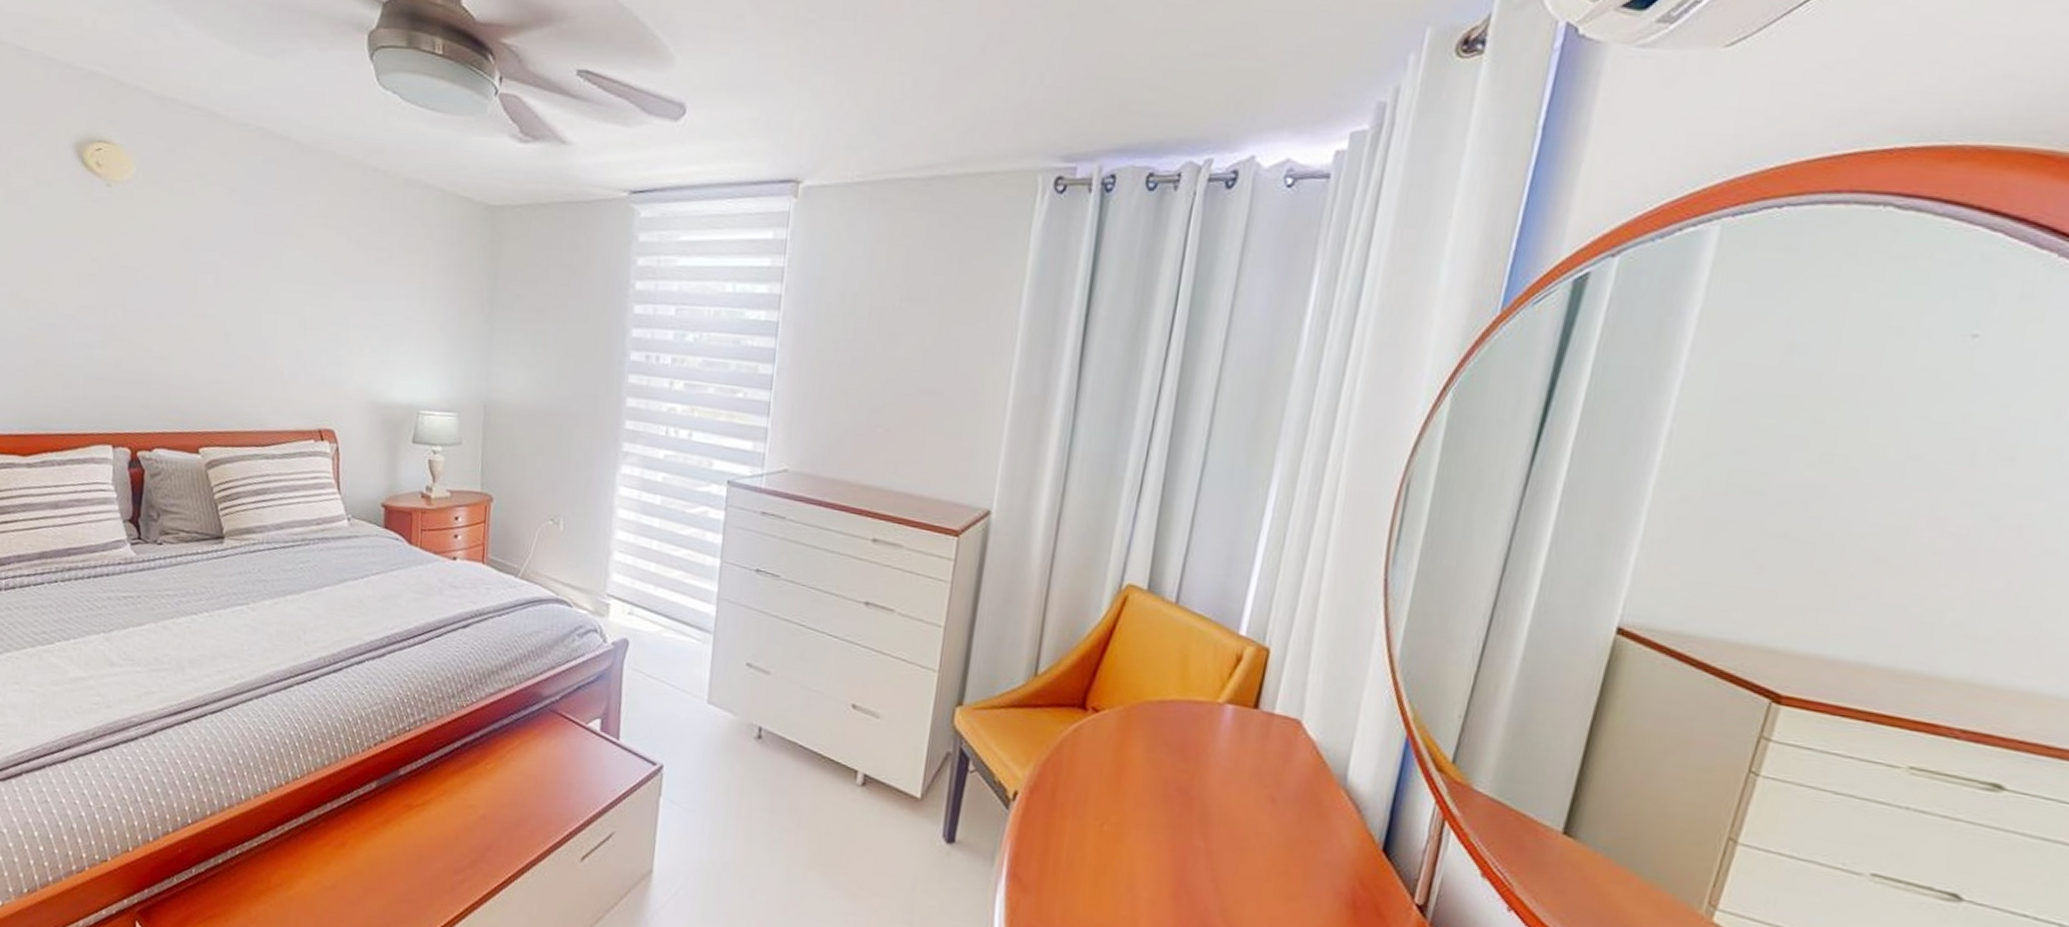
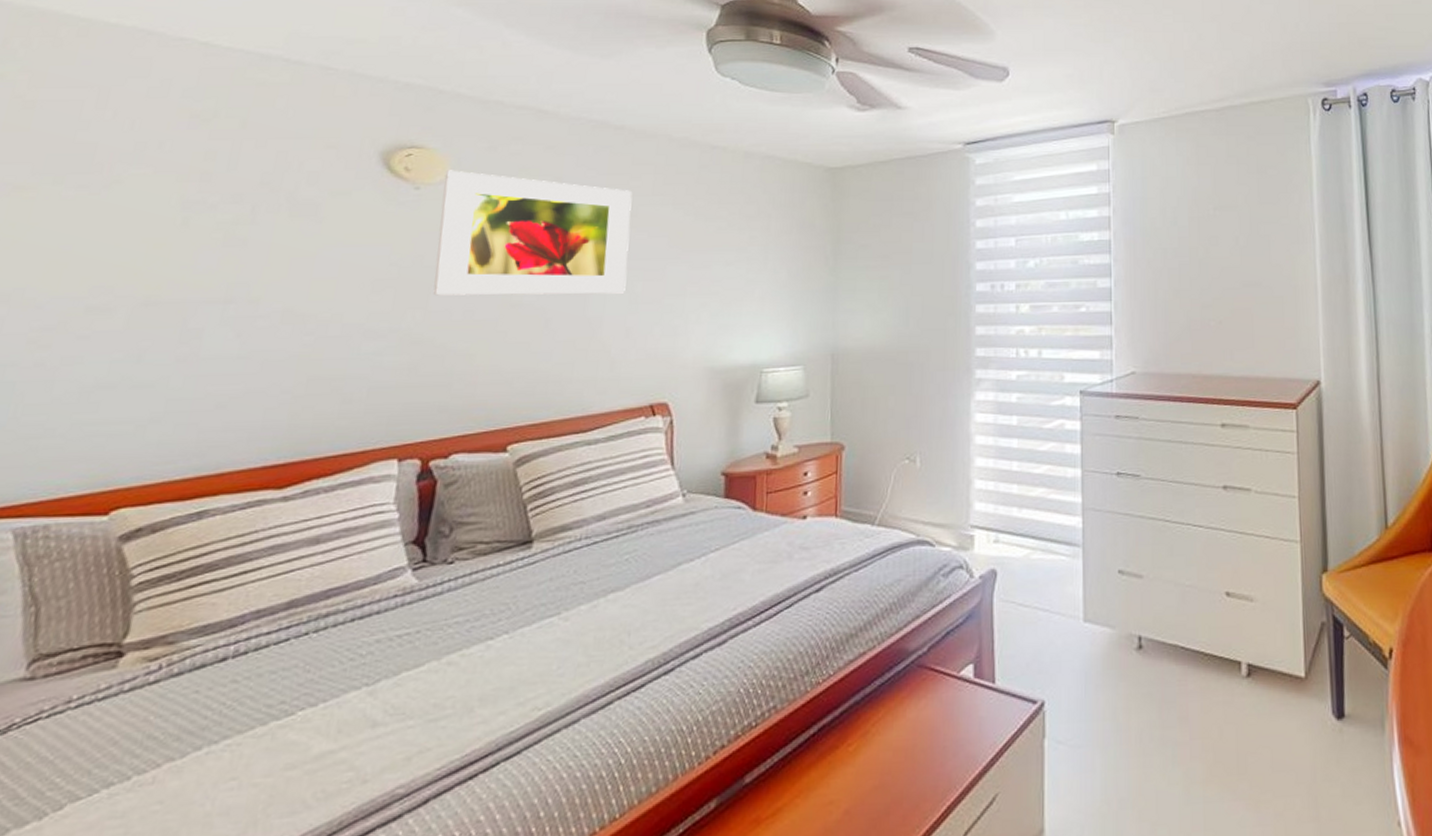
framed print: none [129,169,299,316] -> present [433,170,633,296]

